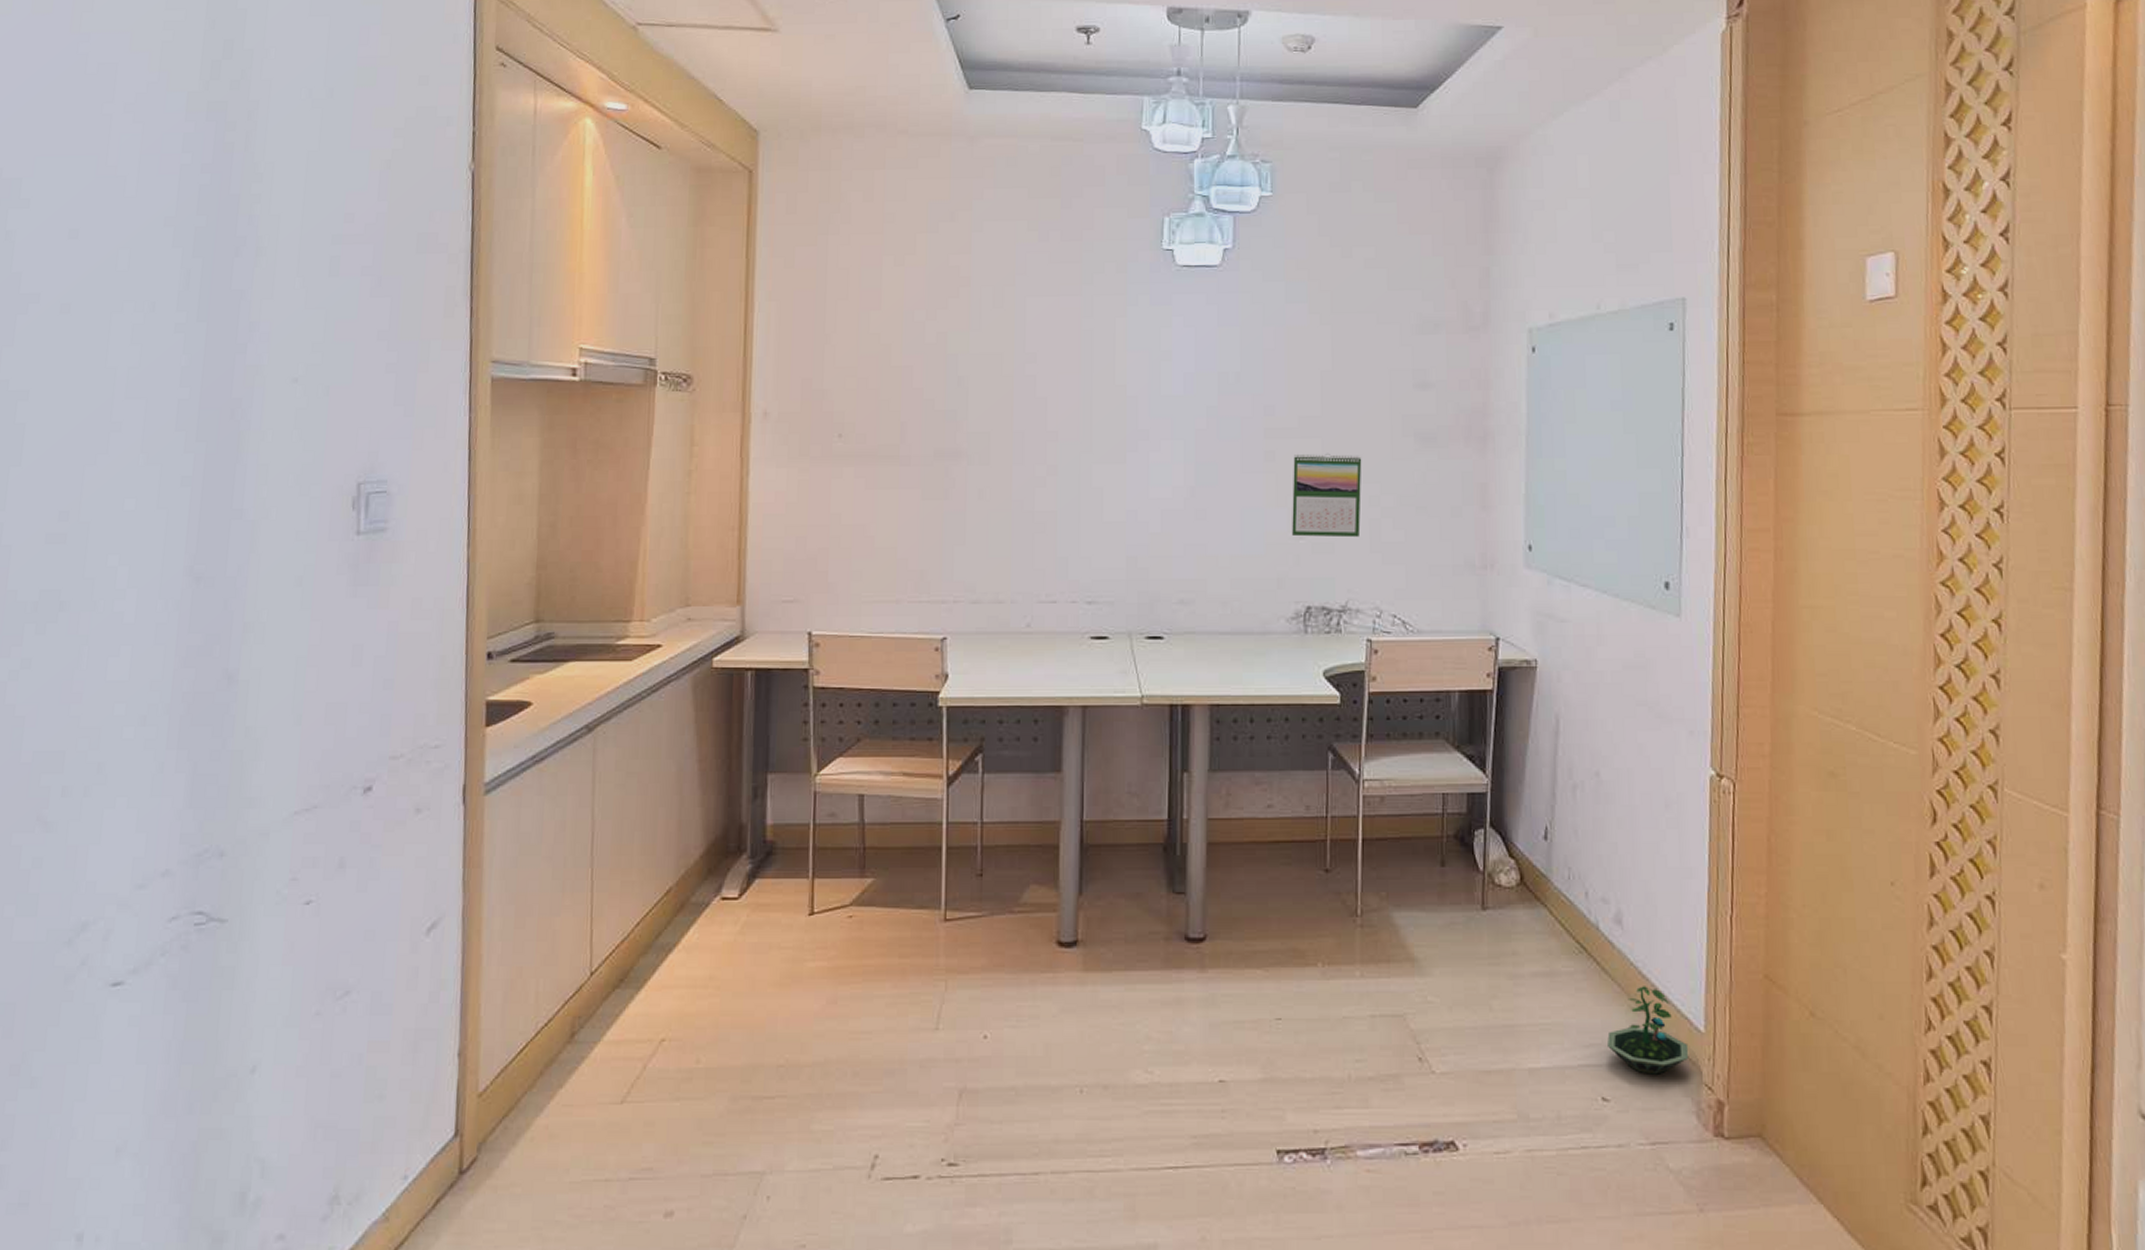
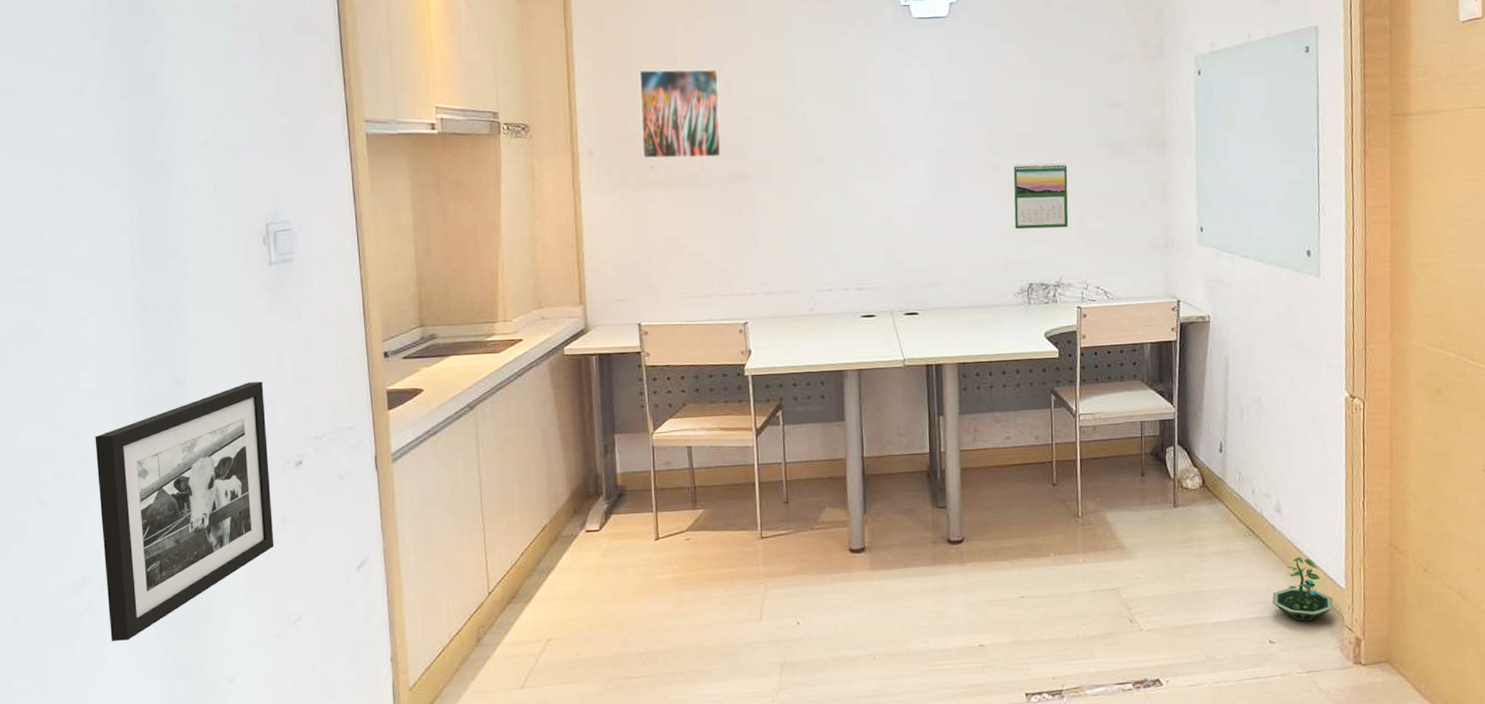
picture frame: none [107,682,334,1010] -> present [95,382,274,642]
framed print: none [829,314,932,428] -> present [638,69,722,160]

